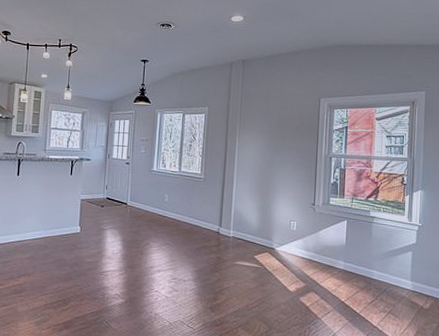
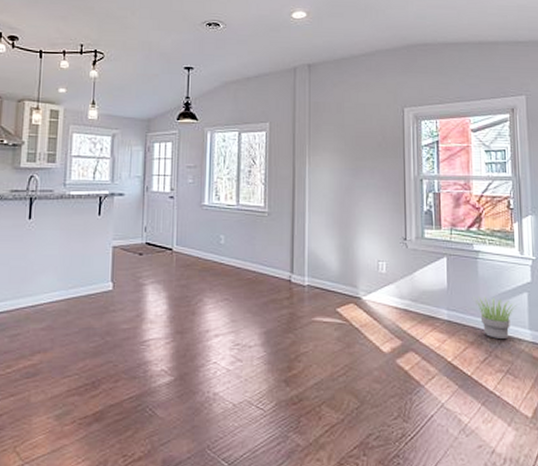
potted plant: none [367,252,401,288] -> present [474,296,516,340]

